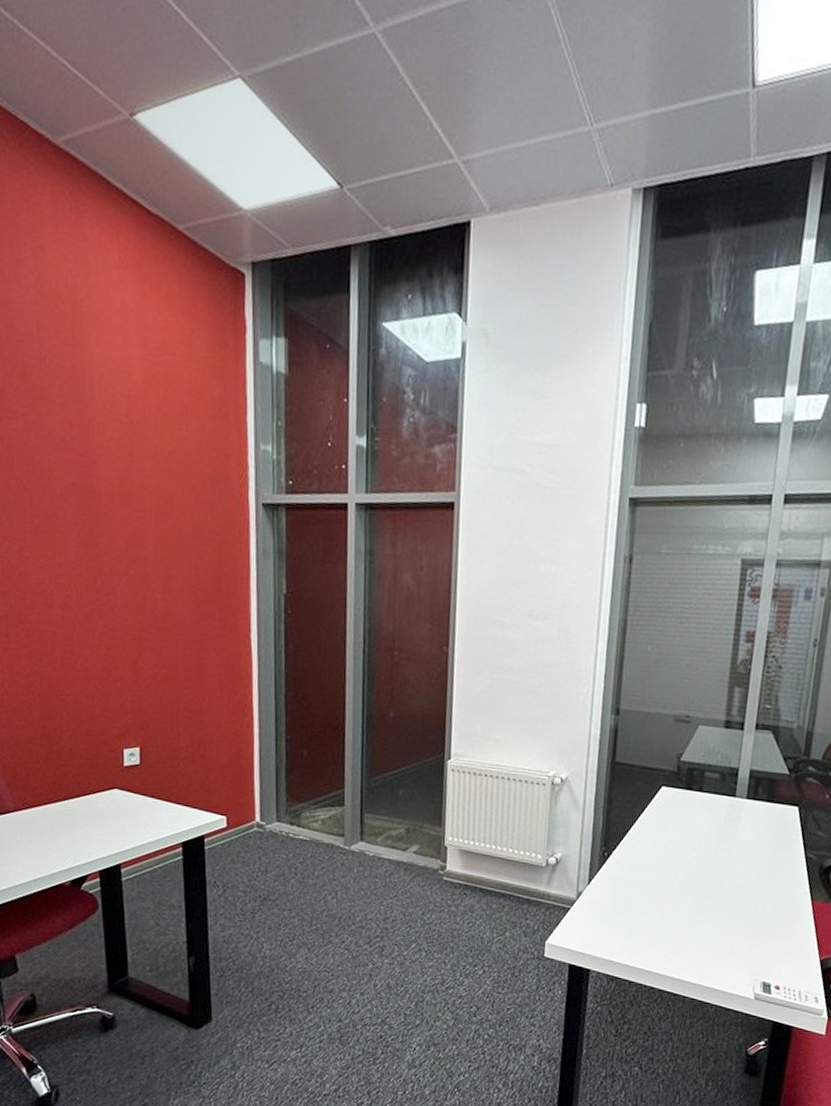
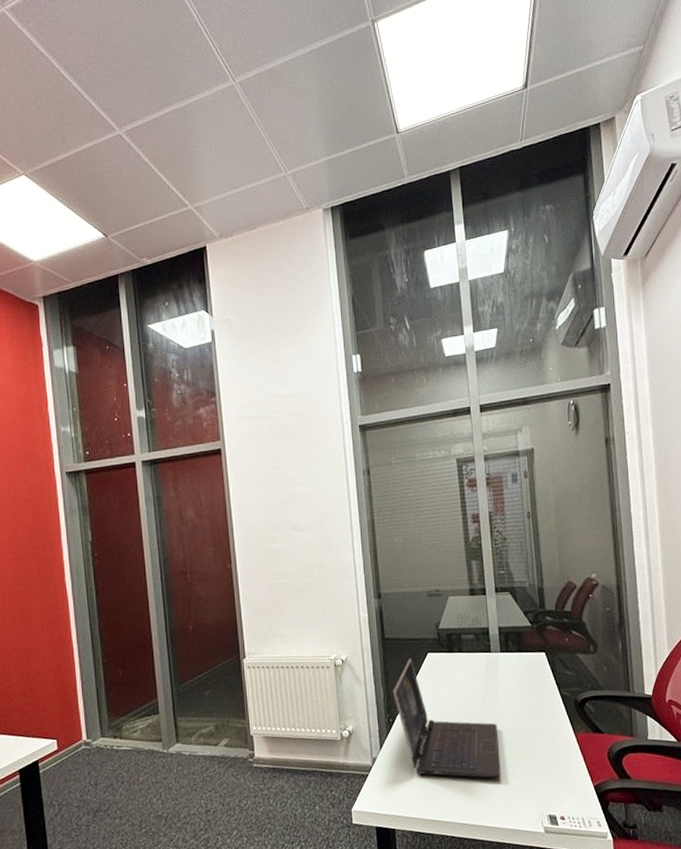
laptop: none [613,789,726,935] -> present [393,658,501,778]

